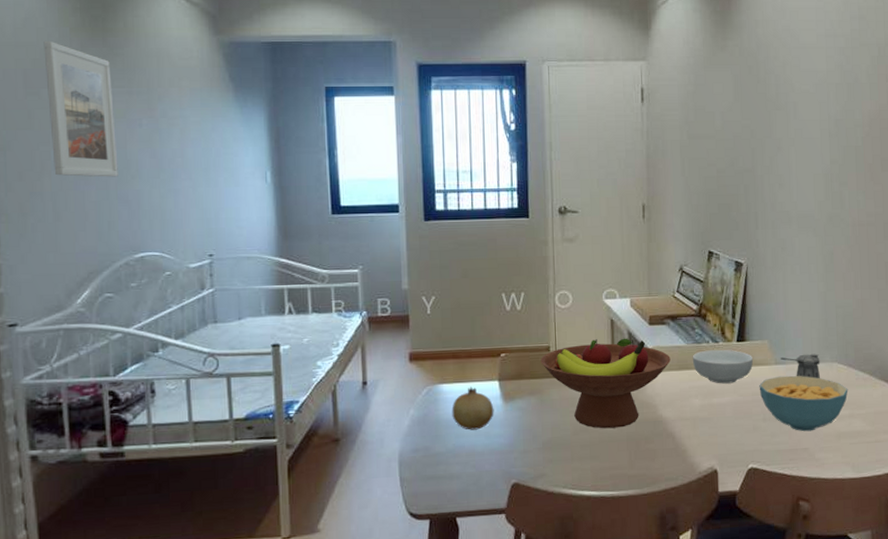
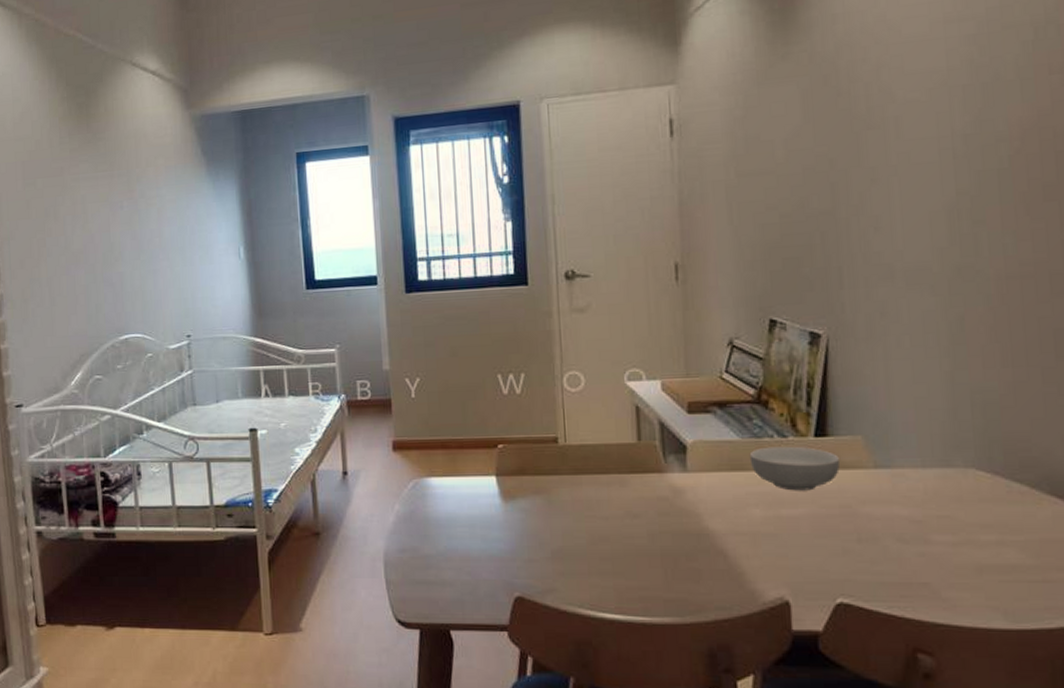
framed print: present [43,40,118,177] -> none [37,131,104,262]
fruit: present [451,387,494,430] -> none [442,482,492,532]
fruit bowl: present [540,338,671,429] -> none [546,429,719,540]
cereal bowl: present [759,375,848,432] -> none [850,483,995,561]
pepper shaker: present [780,353,820,379] -> none [881,455,947,489]

